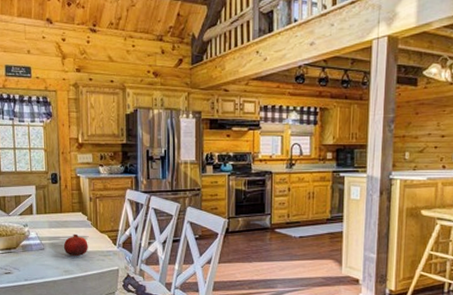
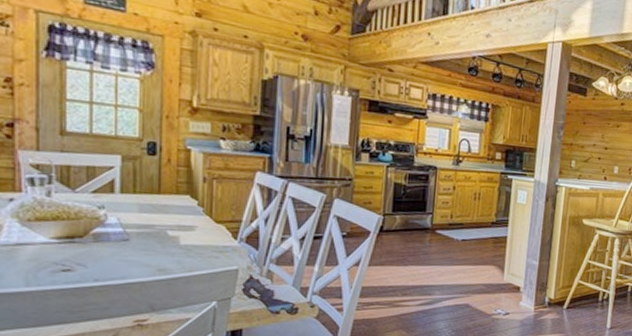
fruit: present [63,234,88,257] -> none [159,222,197,252]

